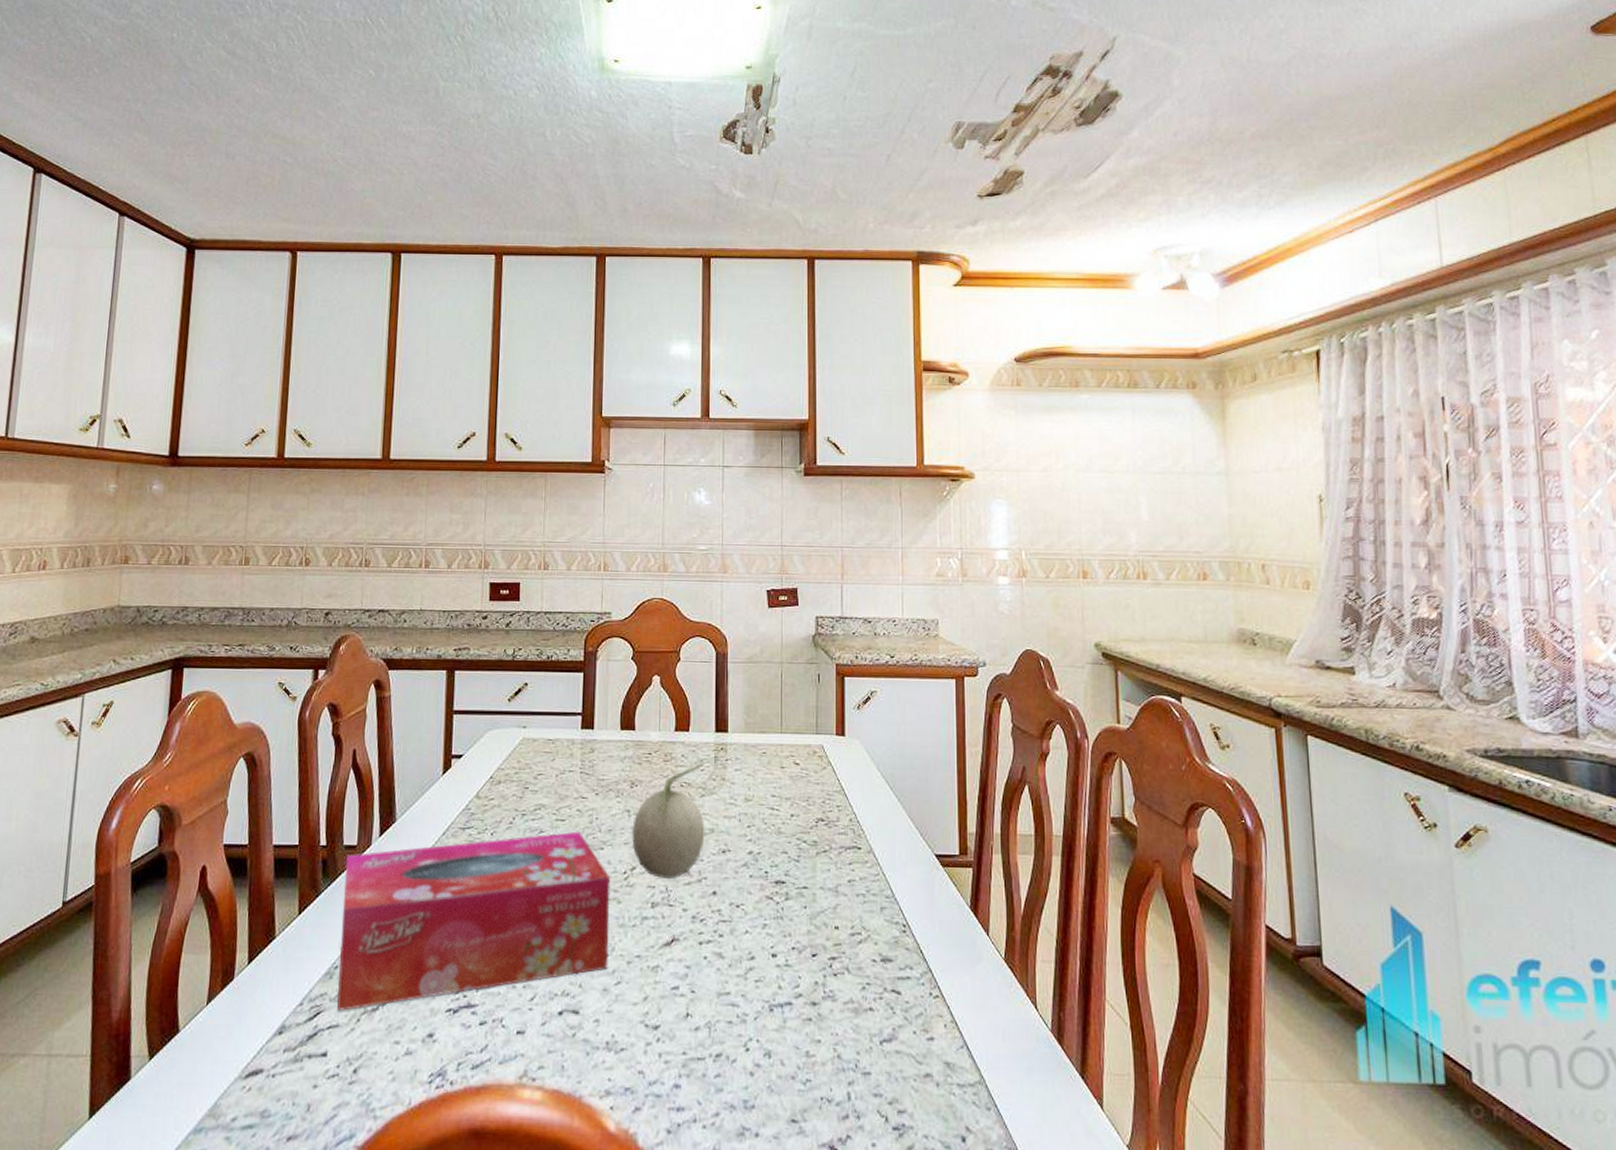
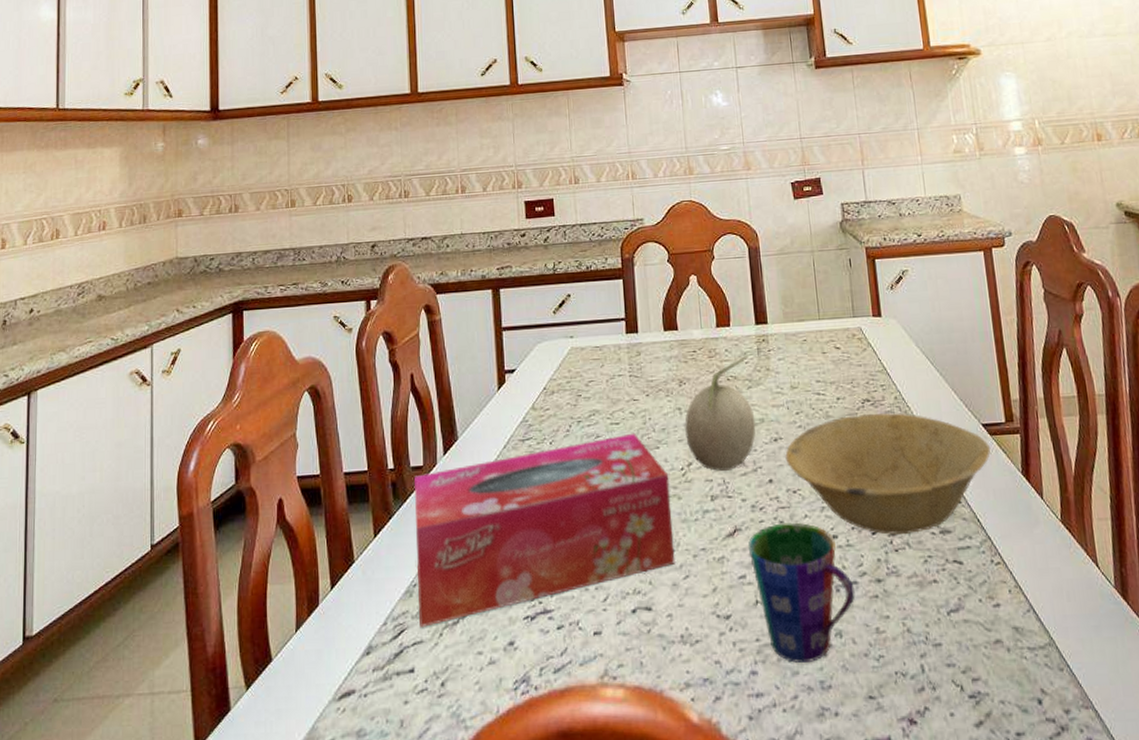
cup: none [684,936,788,1080] -> present [748,522,855,663]
bowl: none [732,834,941,959] -> present [785,413,991,535]

